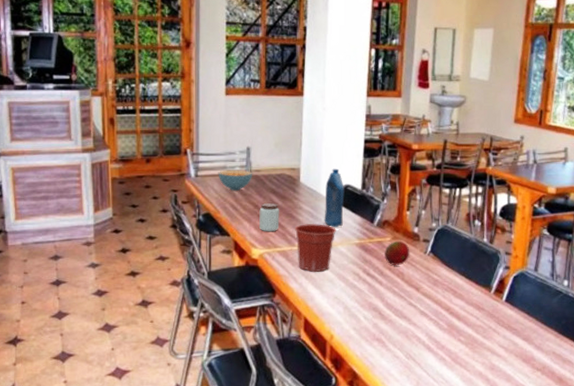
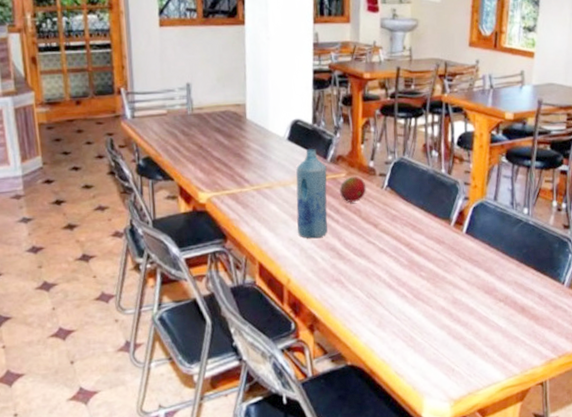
cereal bowl: present [218,170,252,191] -> none [156,108,194,131]
peanut butter: present [259,203,279,232] -> none [204,143,227,174]
flower pot: present [295,224,336,272] -> none [244,162,288,214]
bottle: present [324,168,345,227] -> none [274,102,295,165]
bottle: none [342,212,373,298] -> present [296,148,328,239]

